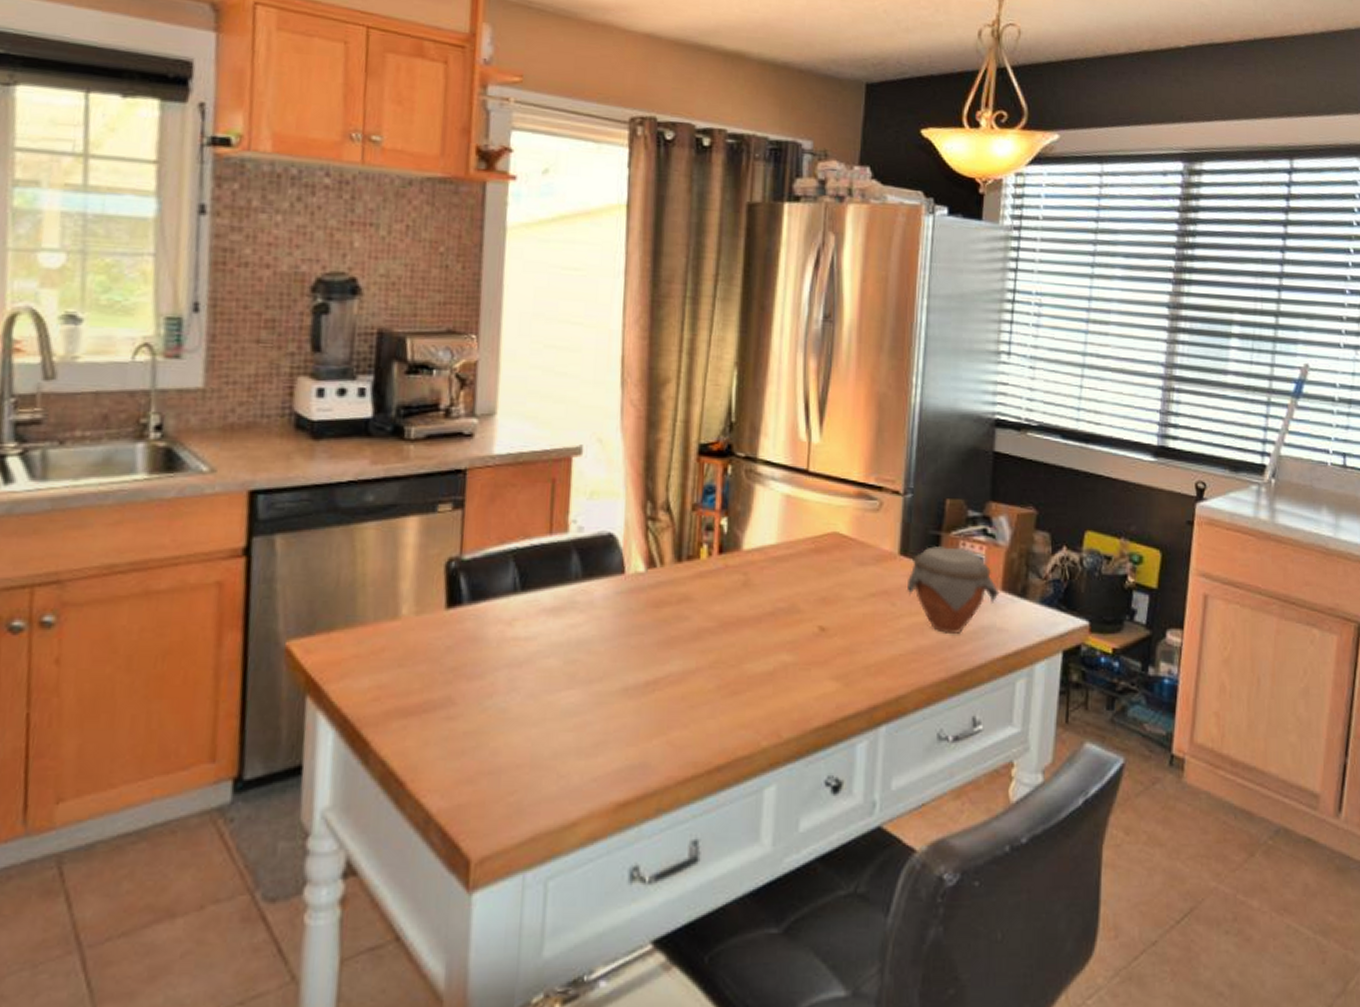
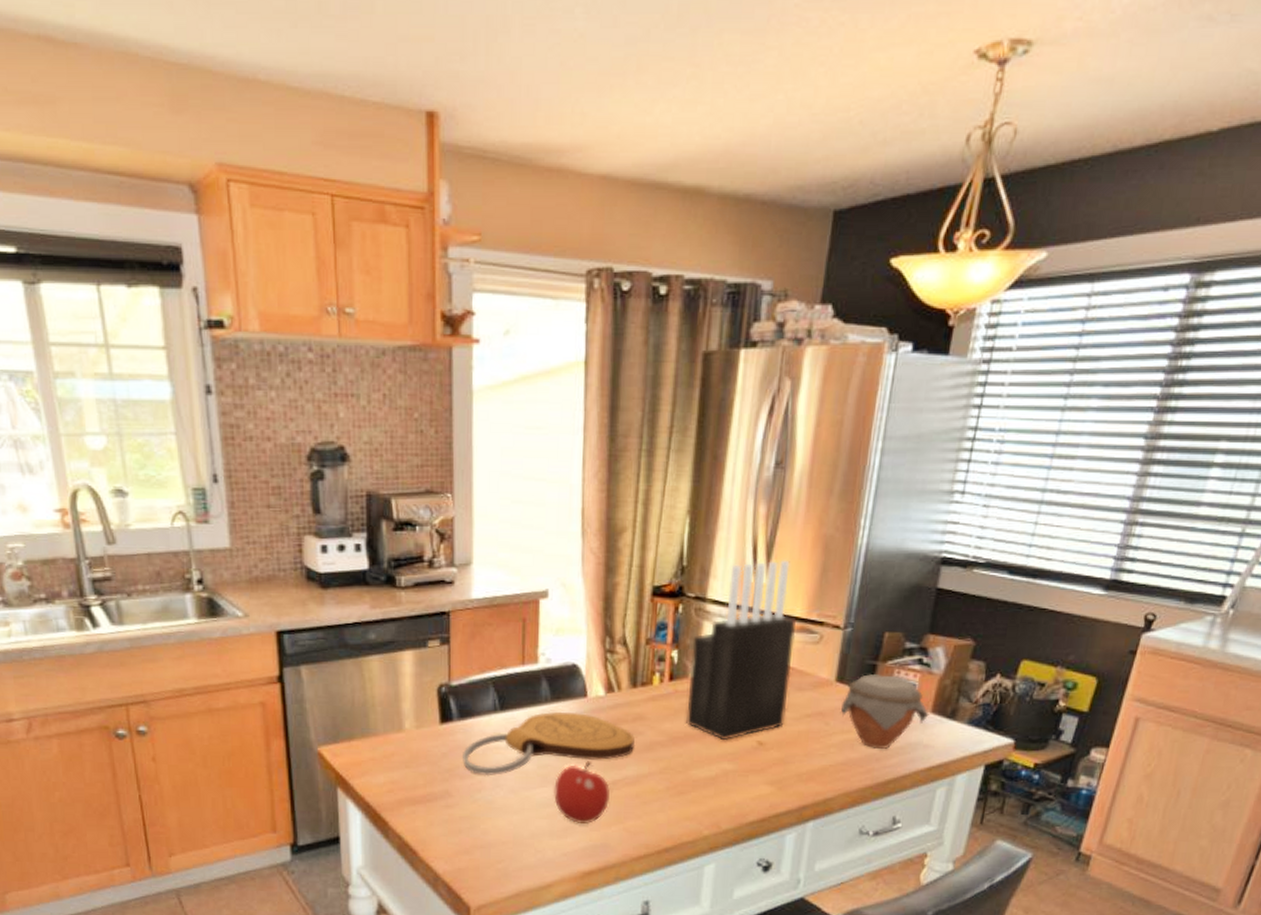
cutting board: none [471,592,681,677] -> present [463,712,635,776]
fruit: none [583,654,650,736] -> present [554,761,610,824]
knife block: none [738,417,854,626] -> present [686,559,796,741]

